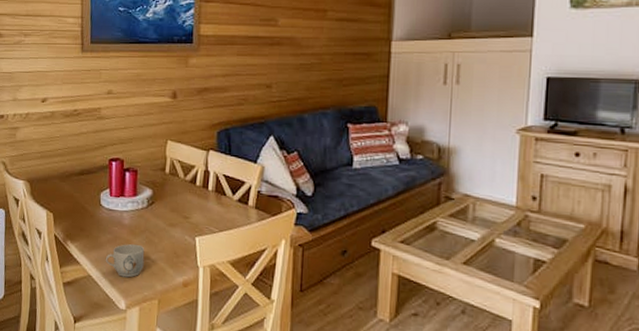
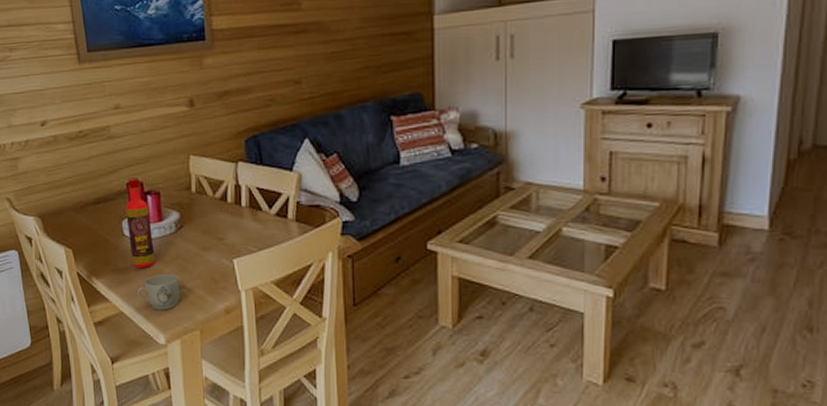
bottle: none [104,154,126,237] -> present [125,176,155,267]

